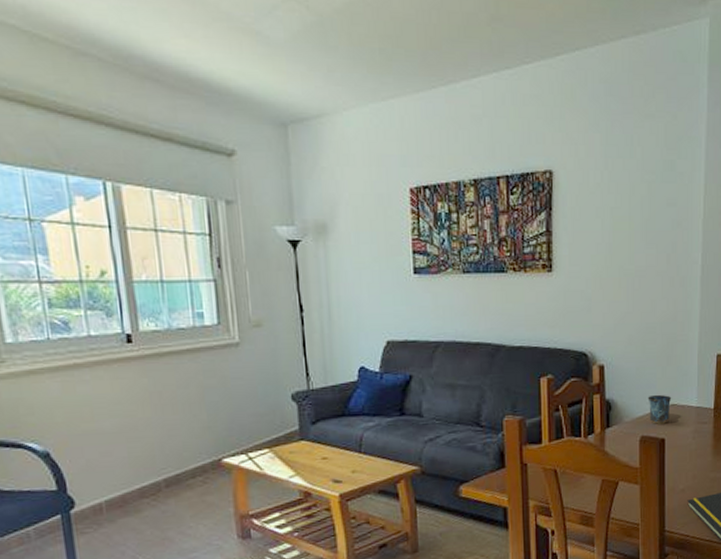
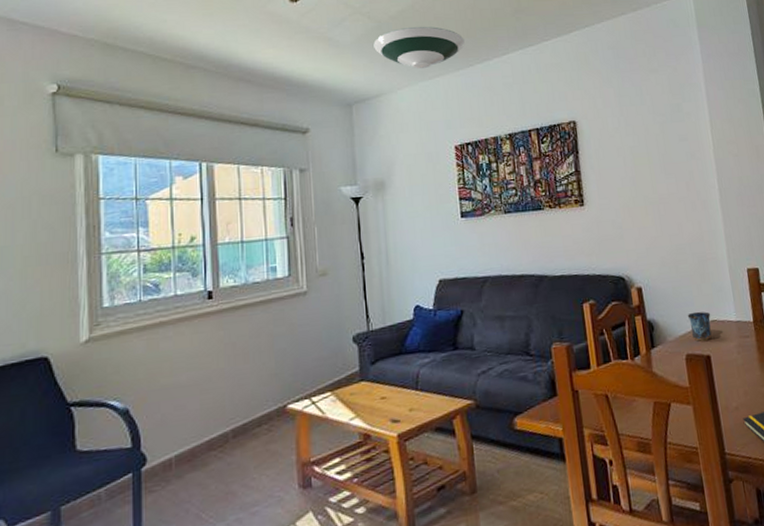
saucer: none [313,26,427,86] -> present [373,26,465,69]

